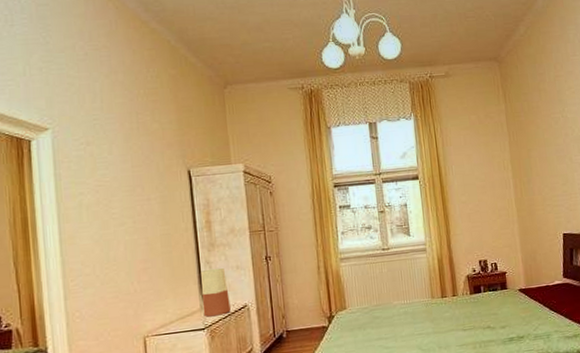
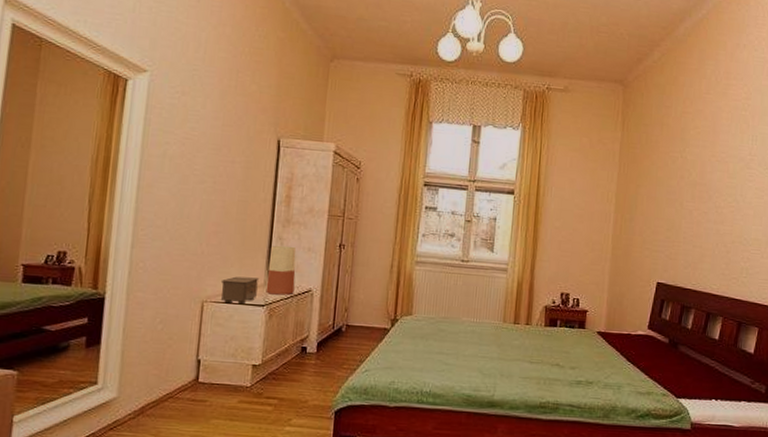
jewelry box: none [158,304,196,335] -> present [220,276,260,304]

